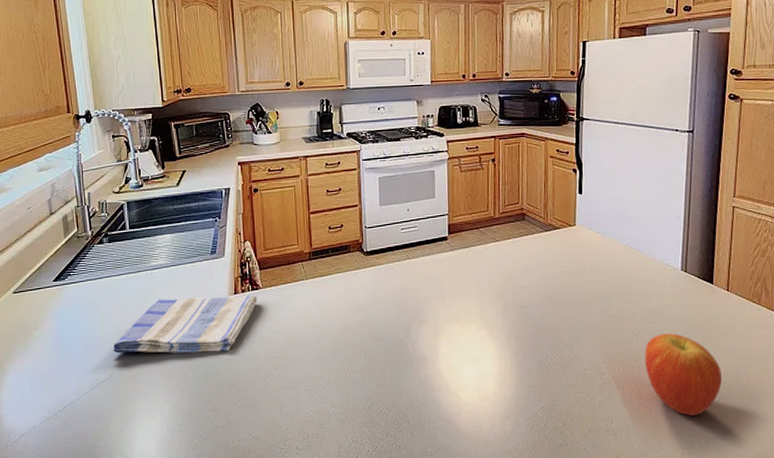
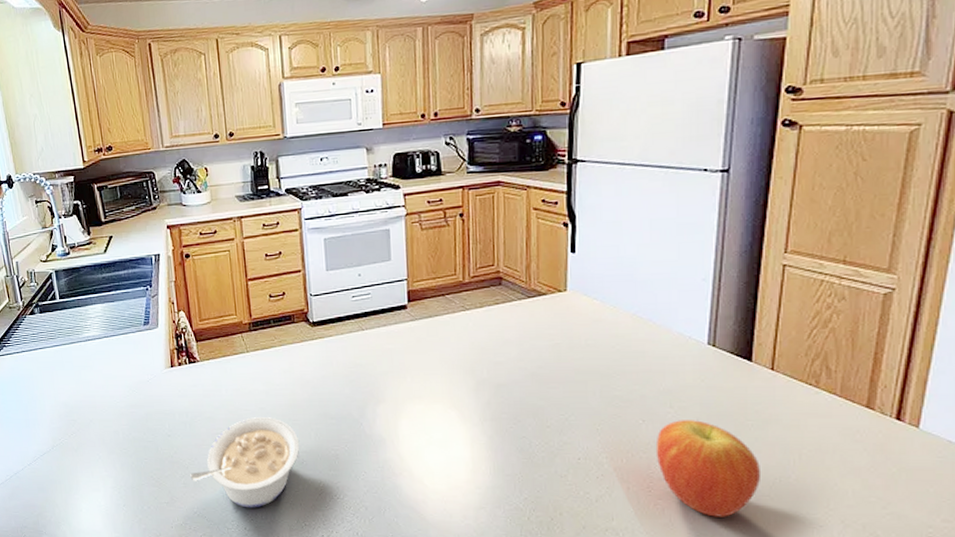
dish towel: present [113,295,258,353] -> none [53,368,196,427]
legume: none [247,340,350,428] -> present [190,417,299,508]

